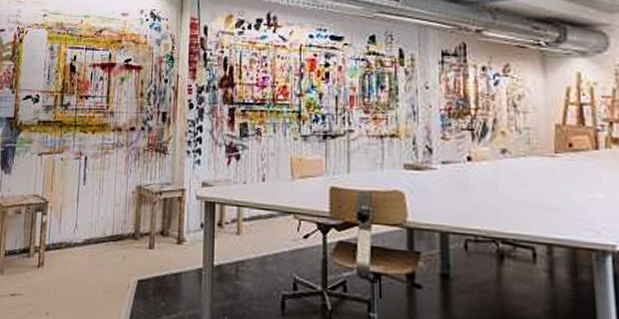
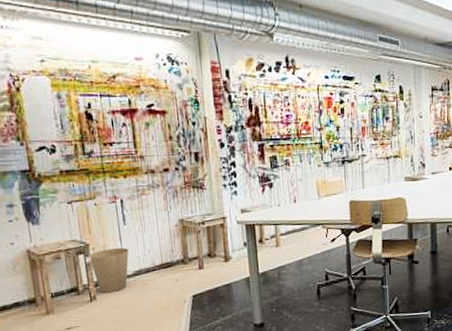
trash can: none [45,209,84,261] -> present [88,247,129,294]

